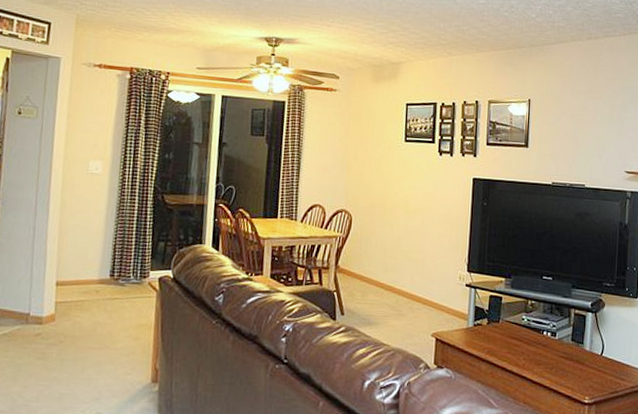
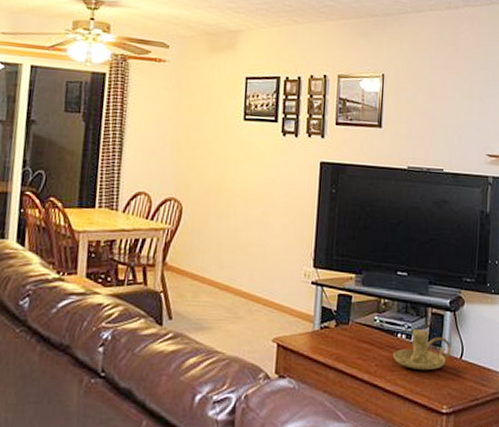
candle holder: none [539,328,593,365] -> present [392,329,451,371]

